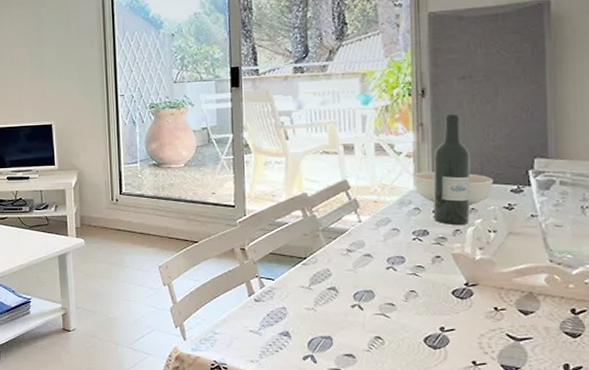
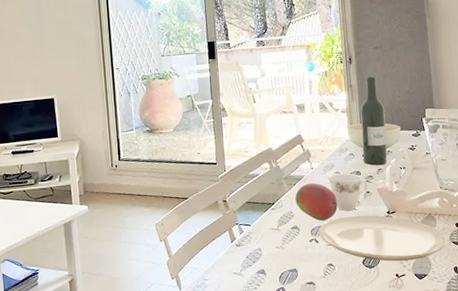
fruit: none [335,238,393,285] -> present [295,183,338,221]
plate: none [364,284,556,347] -> present [318,215,447,262]
teacup: none [381,230,439,277] -> present [327,172,368,211]

